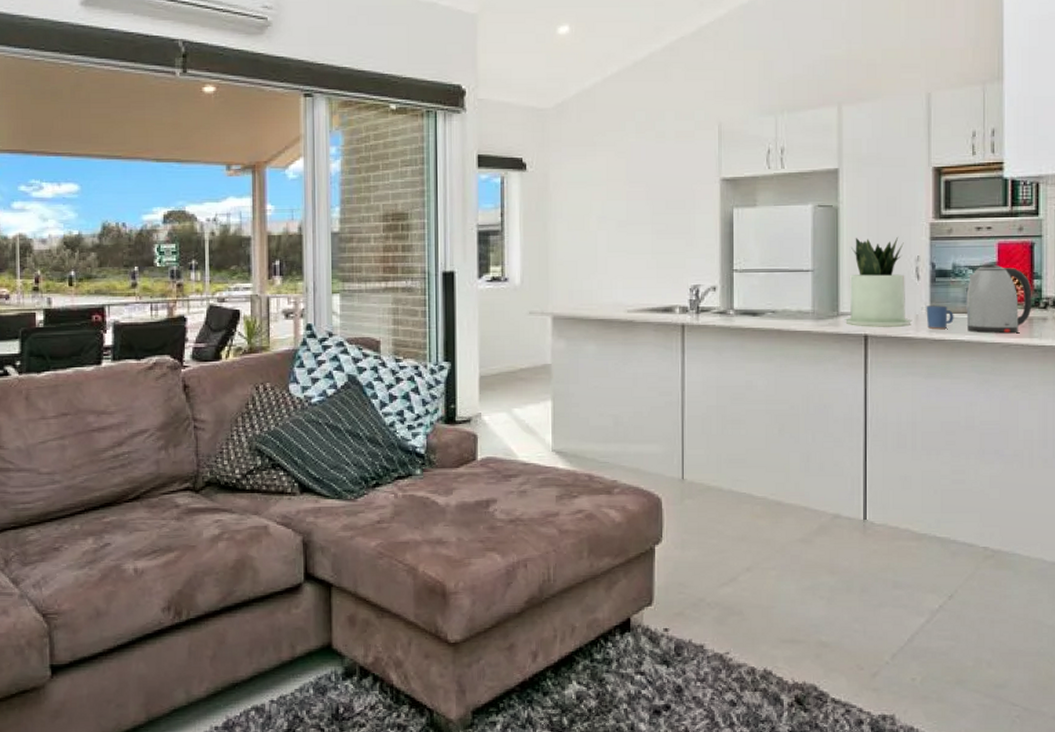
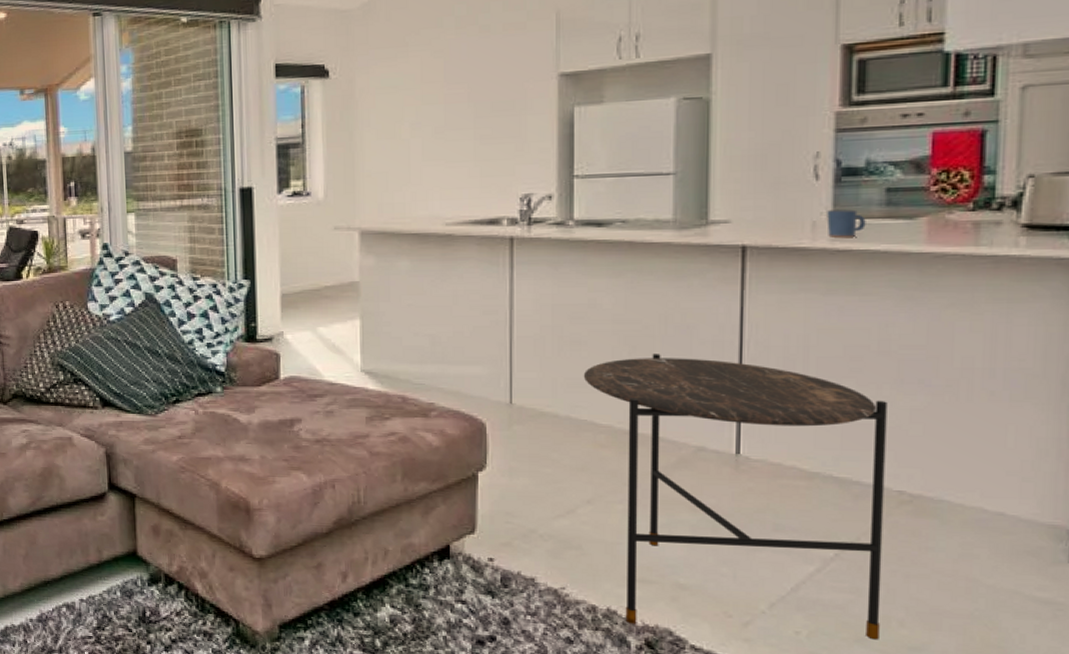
side table: none [742,431,974,683] -> present [583,354,888,640]
planter: present [844,237,911,327] -> none [715,131,806,237]
kettle: present [966,264,1032,334] -> none [883,158,981,243]

